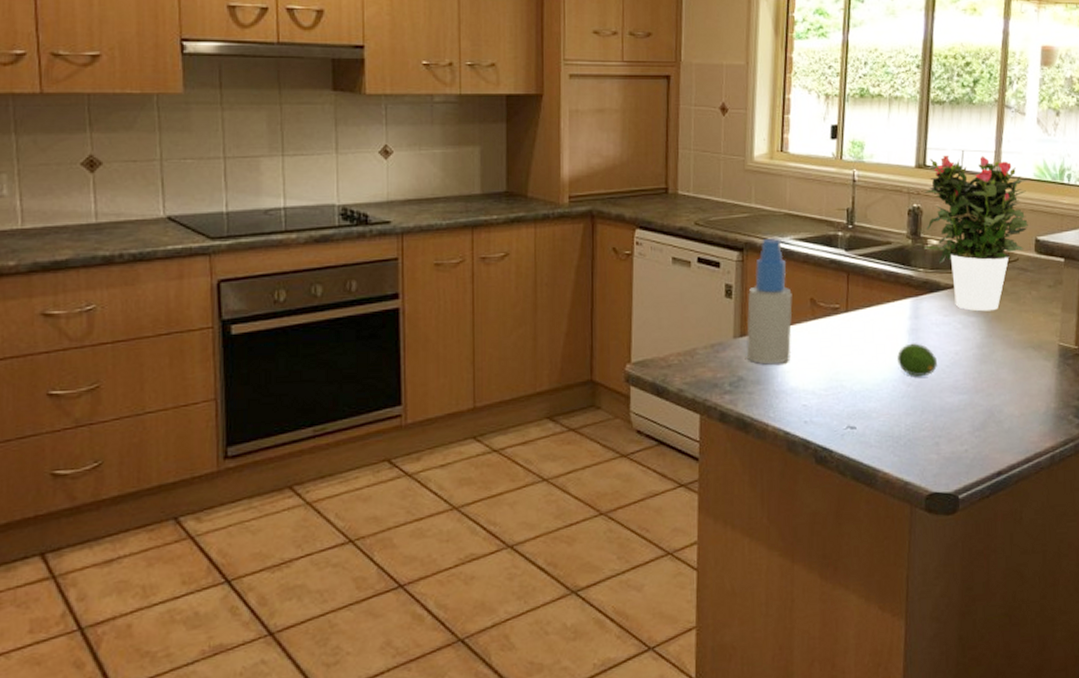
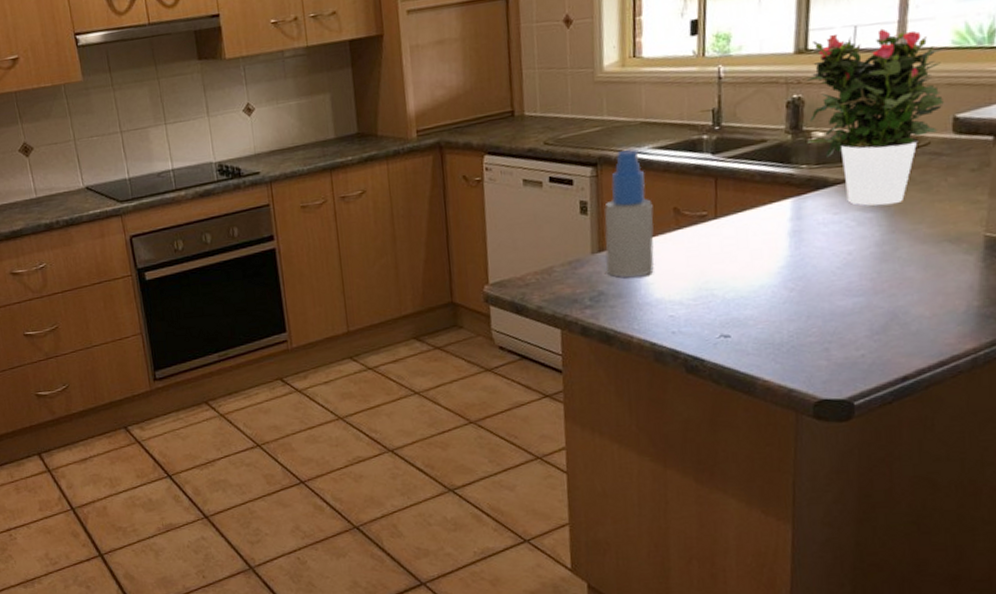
fruit: present [897,343,937,376] -> none [777,245,825,281]

